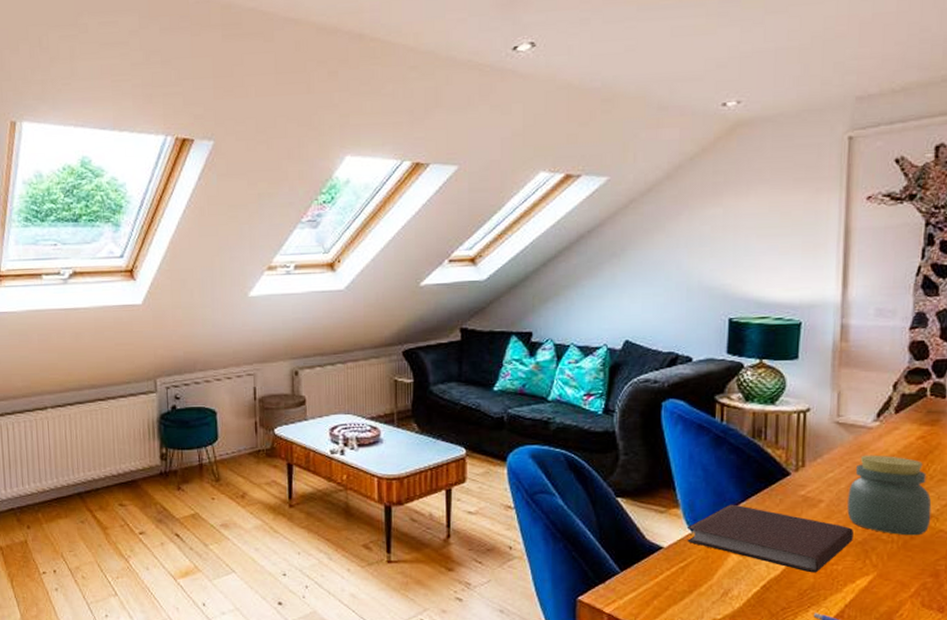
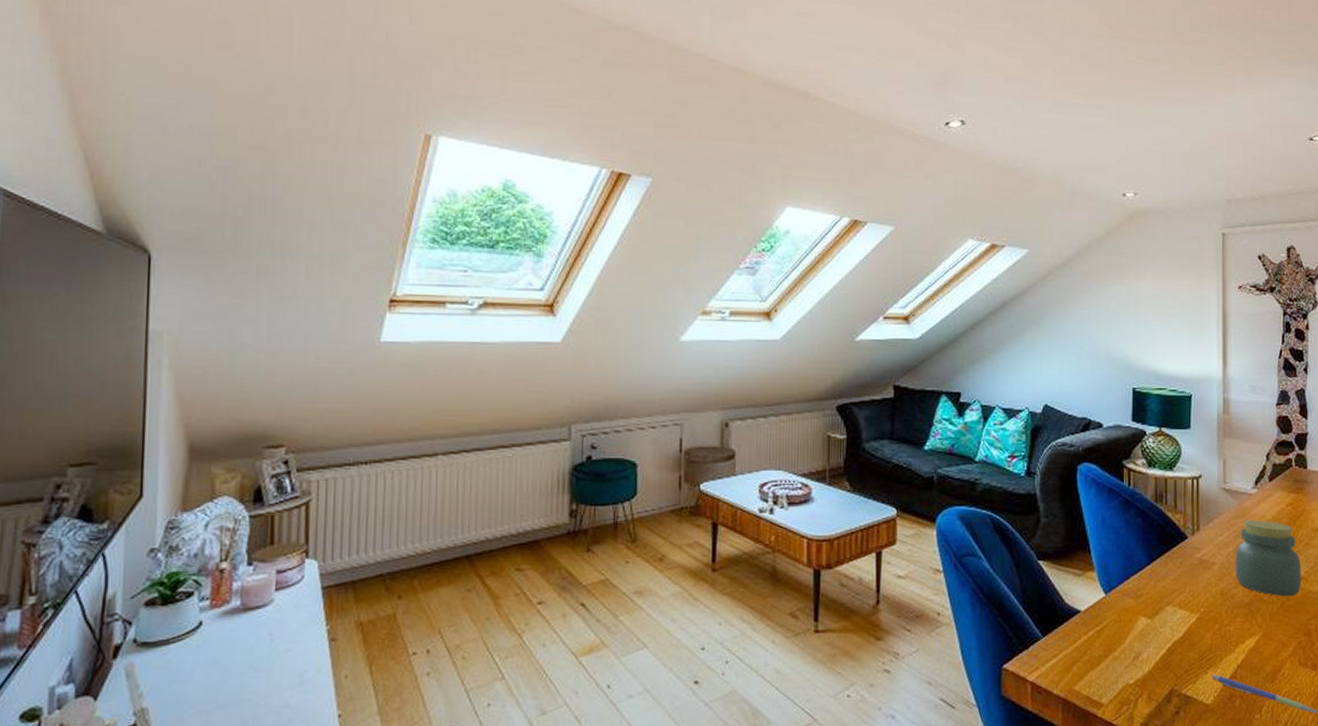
notebook: present [686,504,853,573] -> none [1101,567,1241,634]

